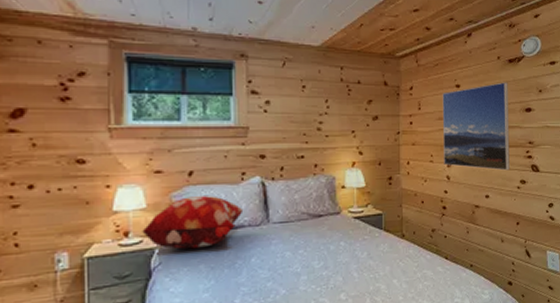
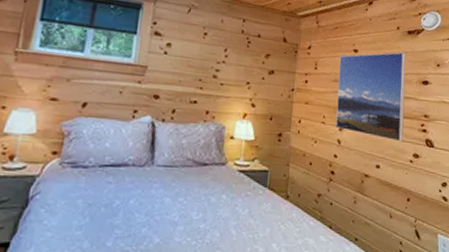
decorative pillow: present [142,196,244,249] -> none [27,128,130,182]

